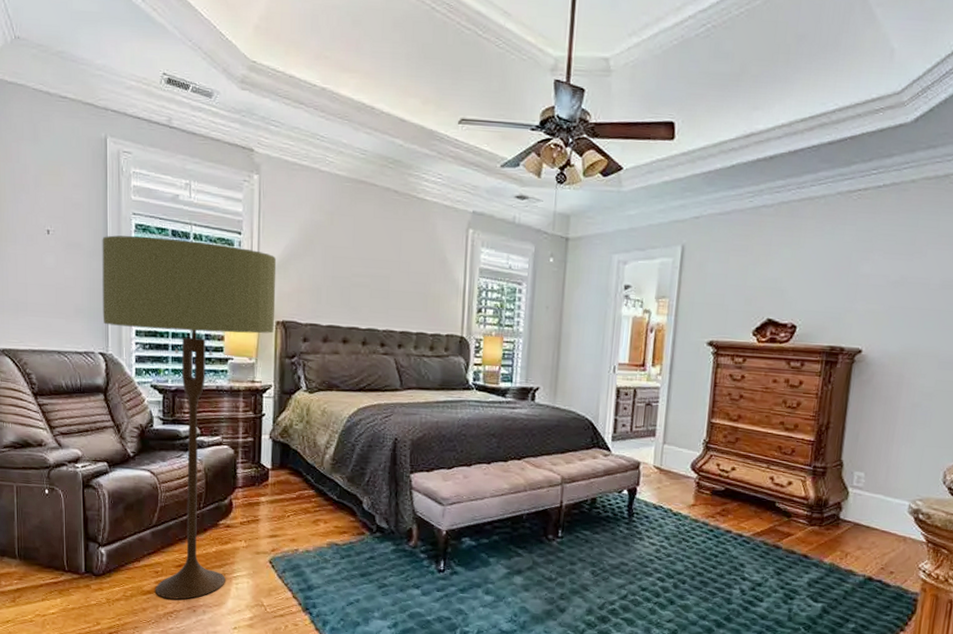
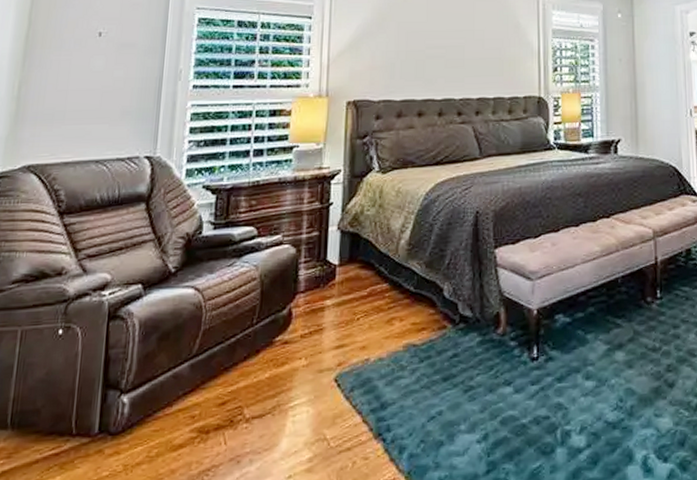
floor lamp: present [102,235,277,600] -> none [153,29,349,451]

